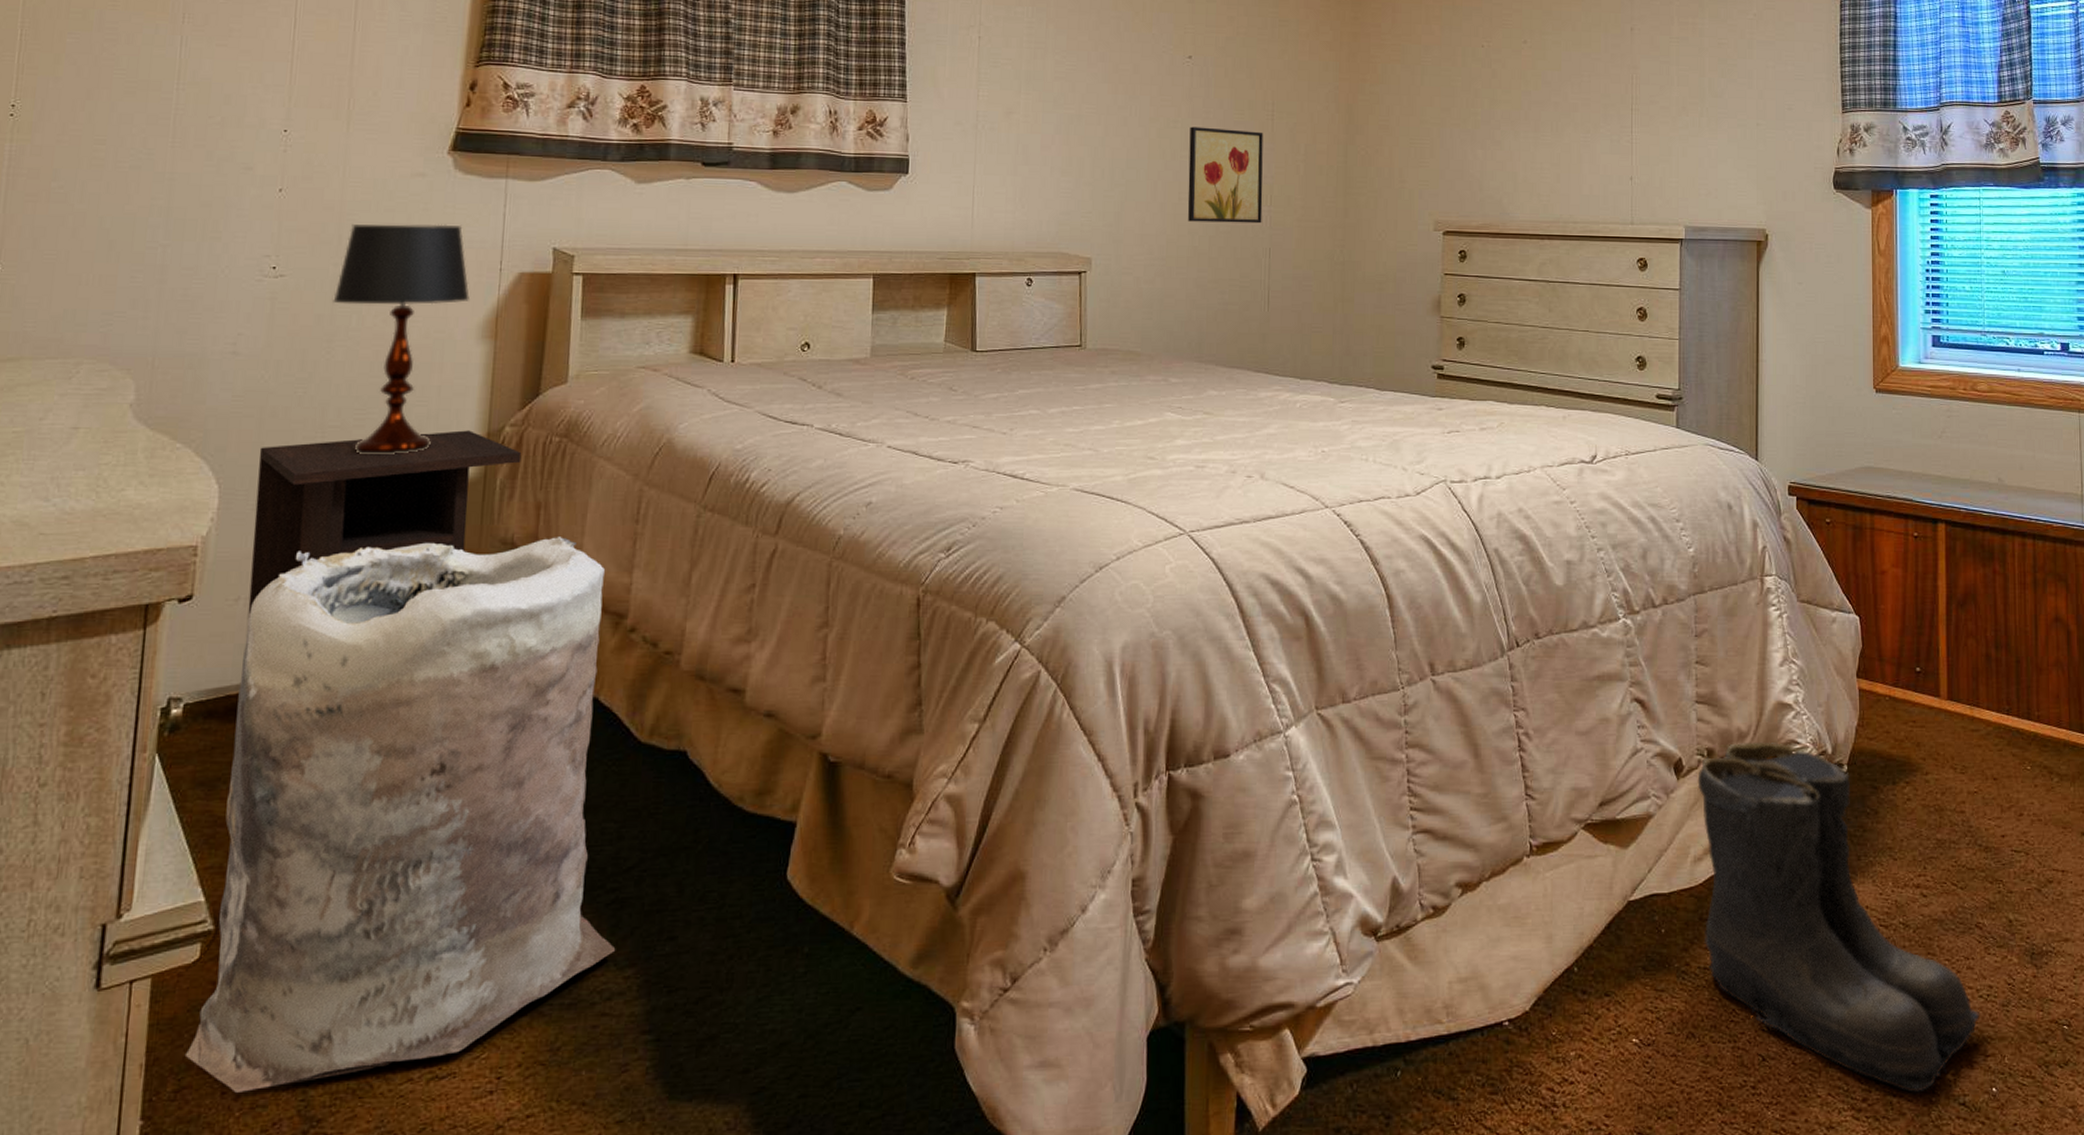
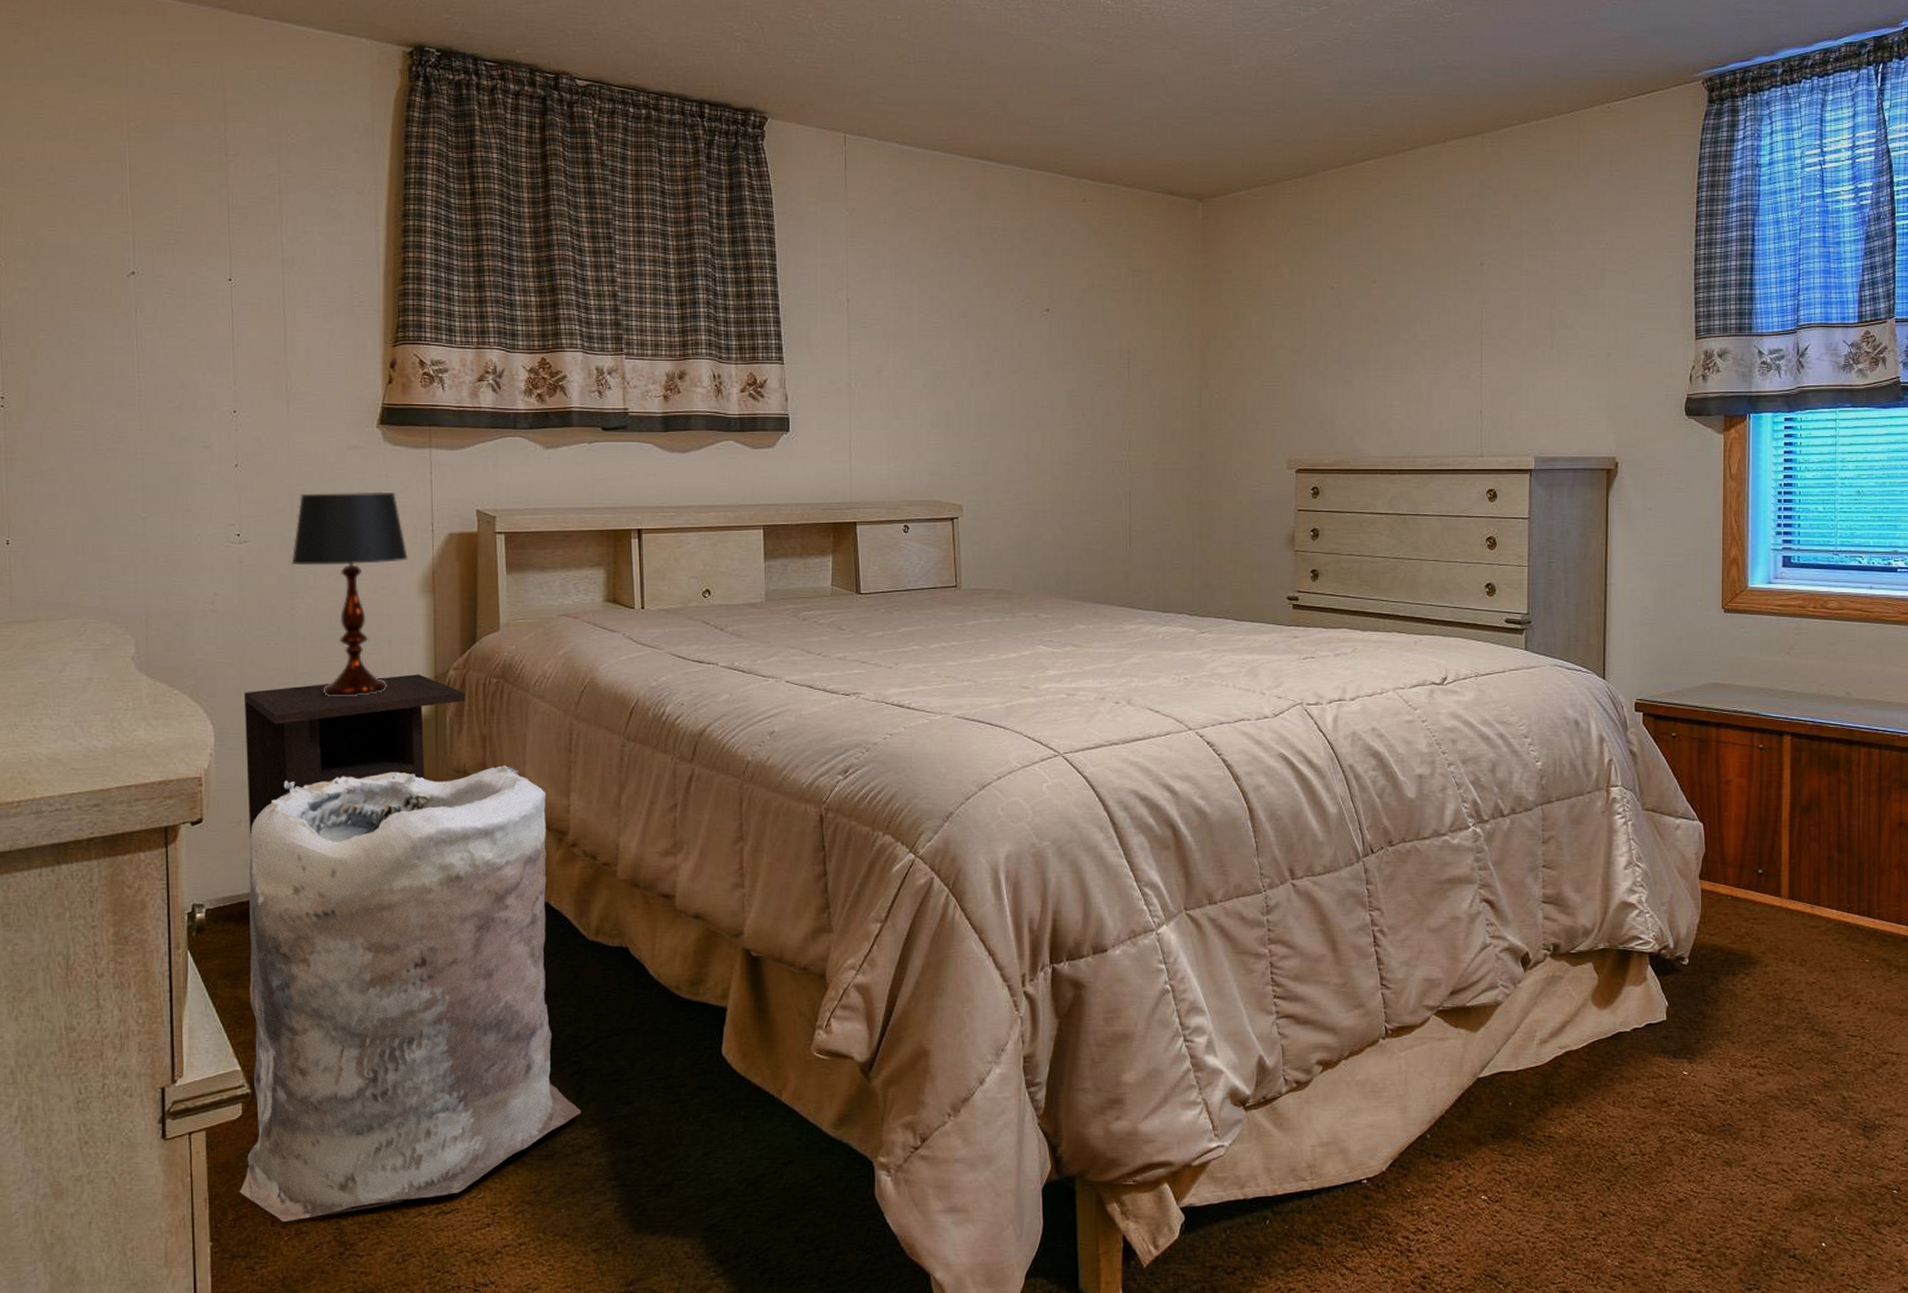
wall art: present [1187,126,1263,224] -> none [1050,377,1122,468]
boots: present [1697,741,1980,1093] -> none [1543,937,1812,1246]

